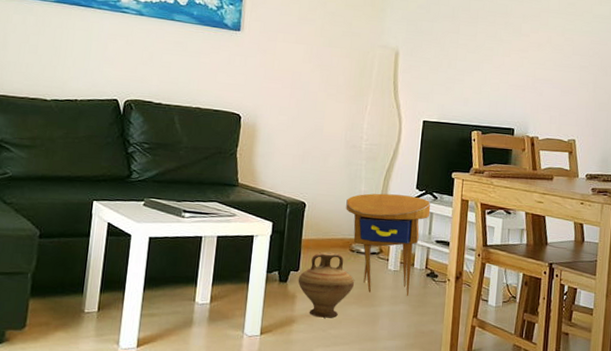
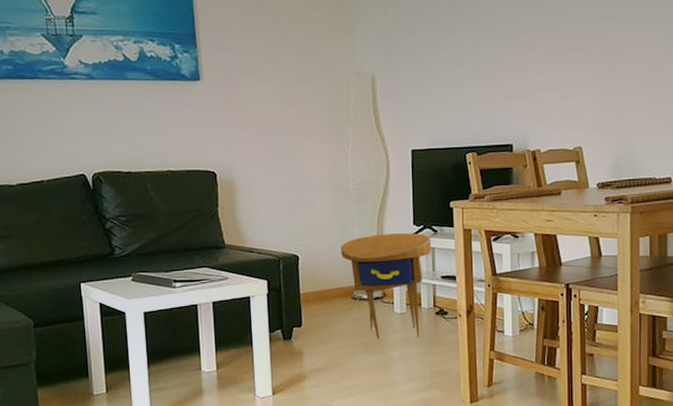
ceramic jug: present [298,251,354,318] -> none [302,303,361,371]

